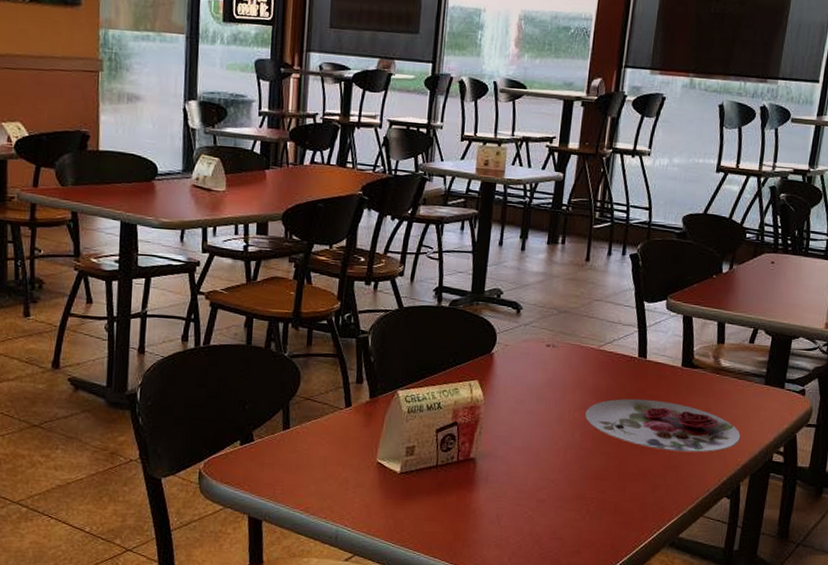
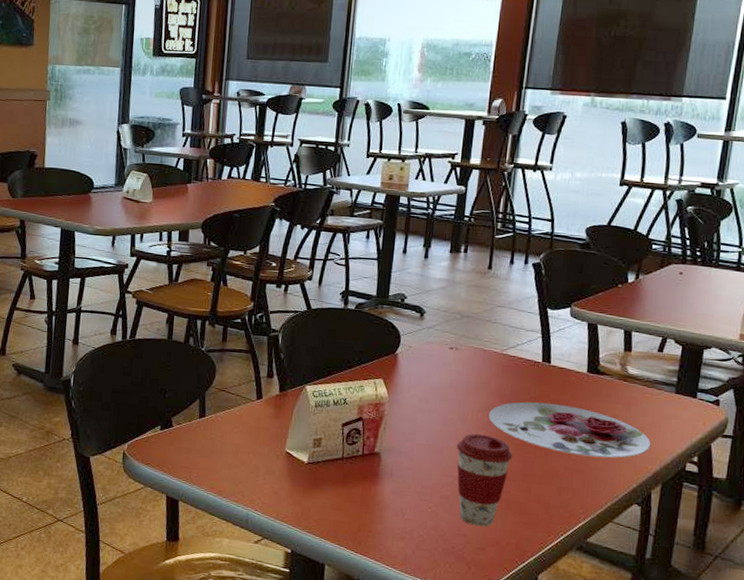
coffee cup: none [552,433,609,529] -> present [456,433,513,527]

